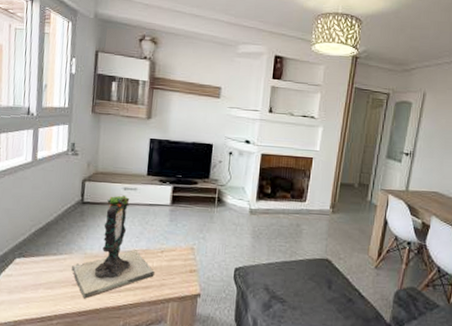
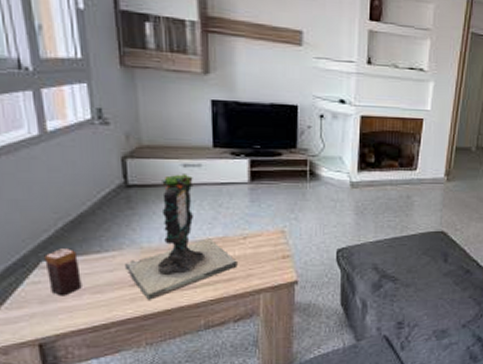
candle: none [17,249,41,289] -> present [44,248,82,297]

